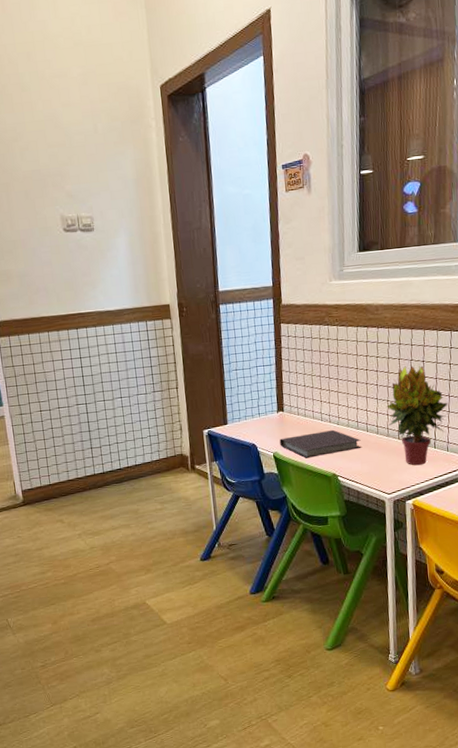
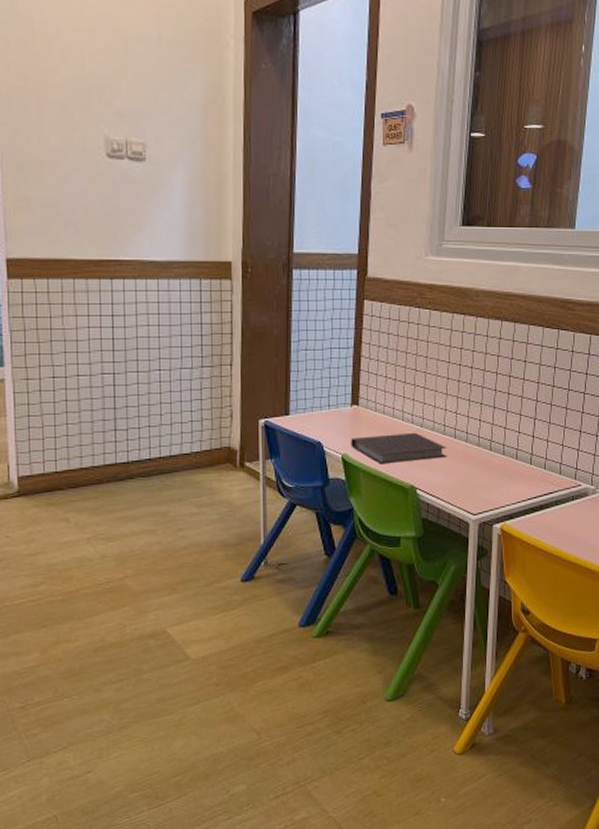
potted plant: present [386,365,448,466] -> none [479,365,549,483]

